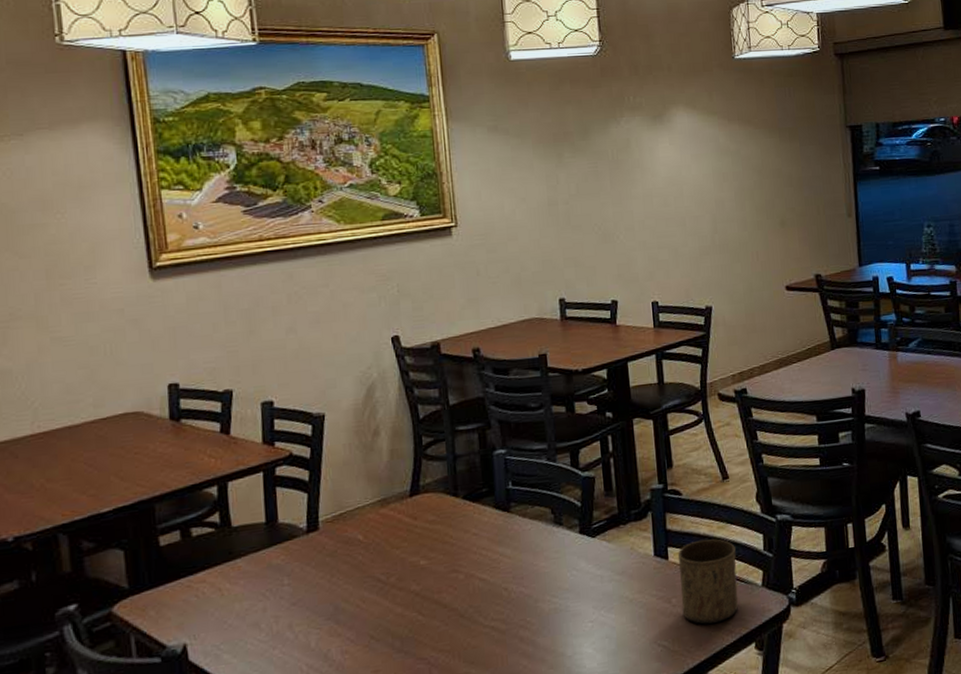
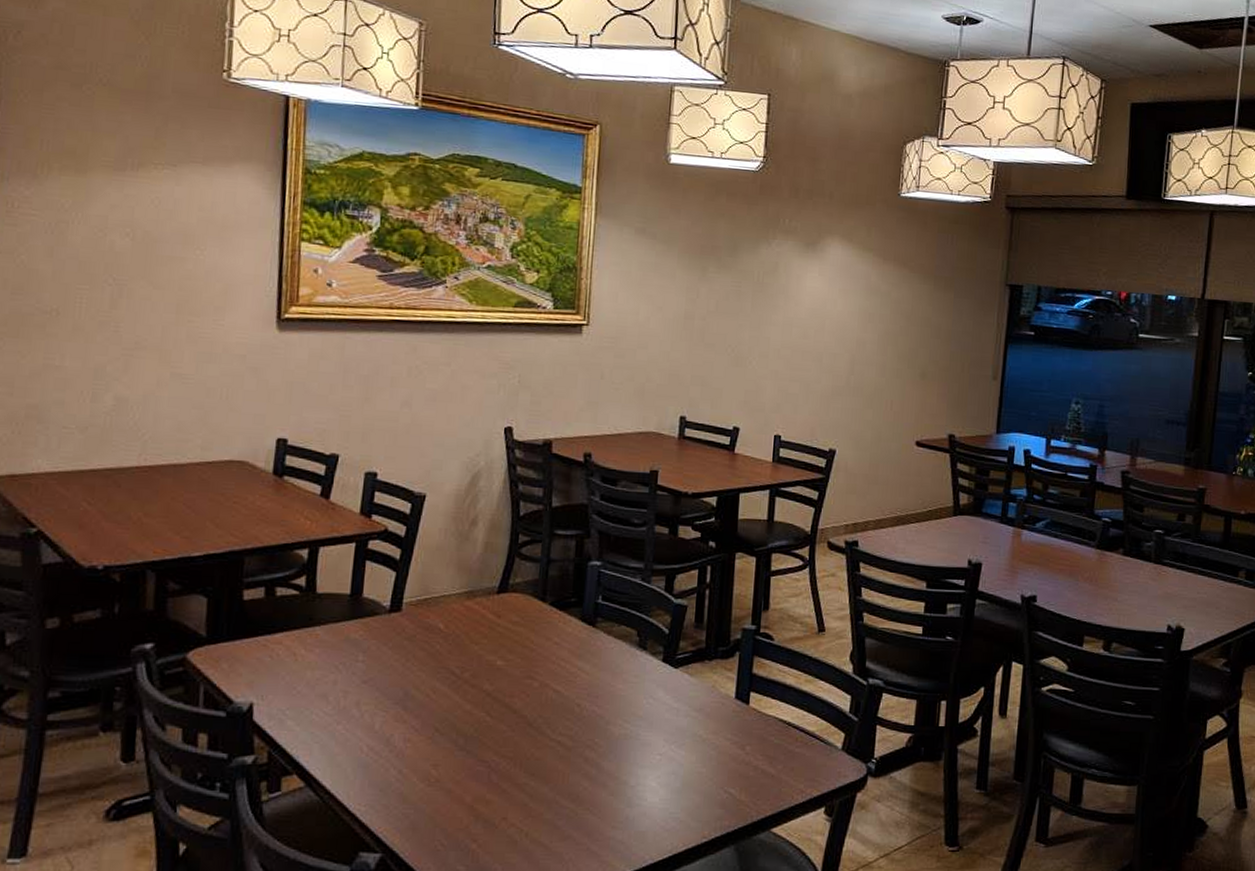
cup: present [677,539,739,624] -> none [755,690,820,779]

